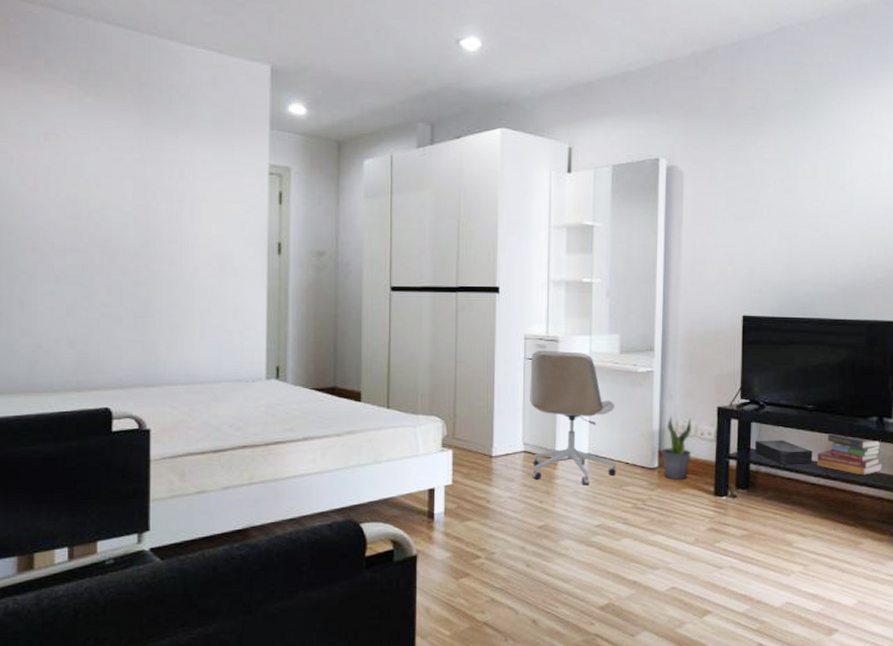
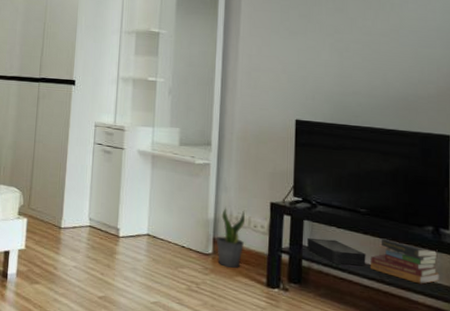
office chair: present [530,351,617,486] -> none [95,137,174,264]

